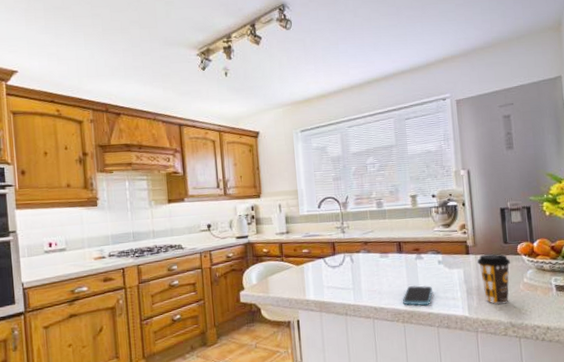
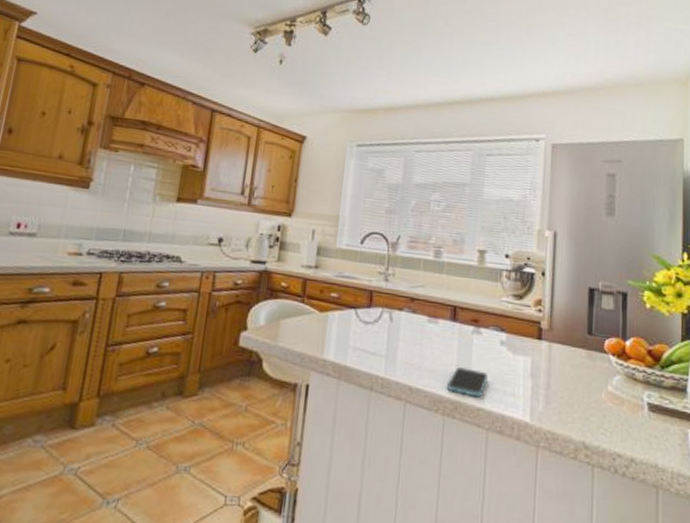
coffee cup: present [477,253,510,305] -> none [551,343,593,416]

